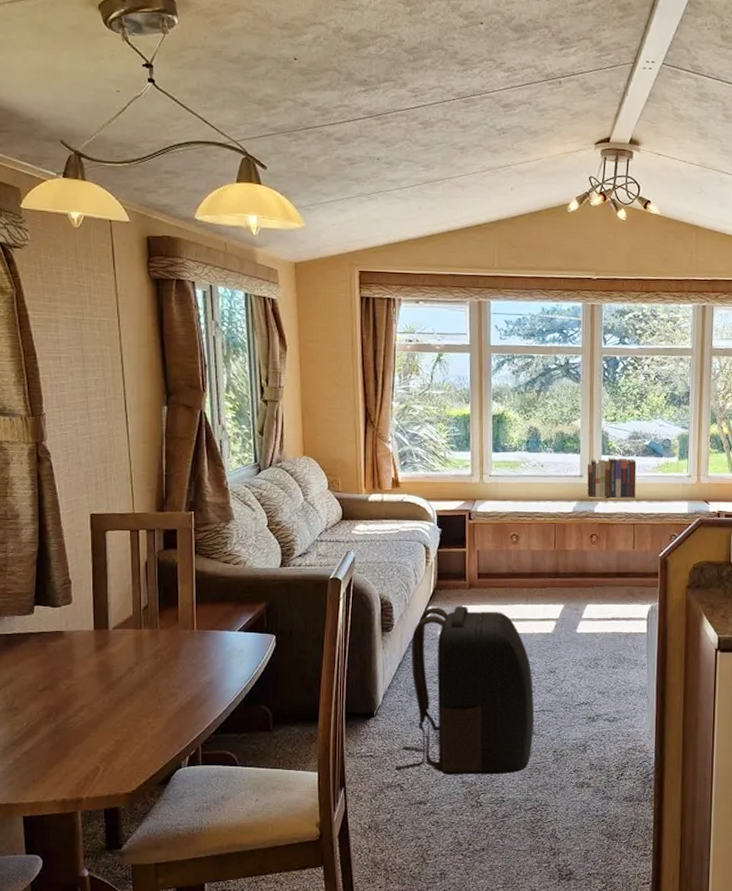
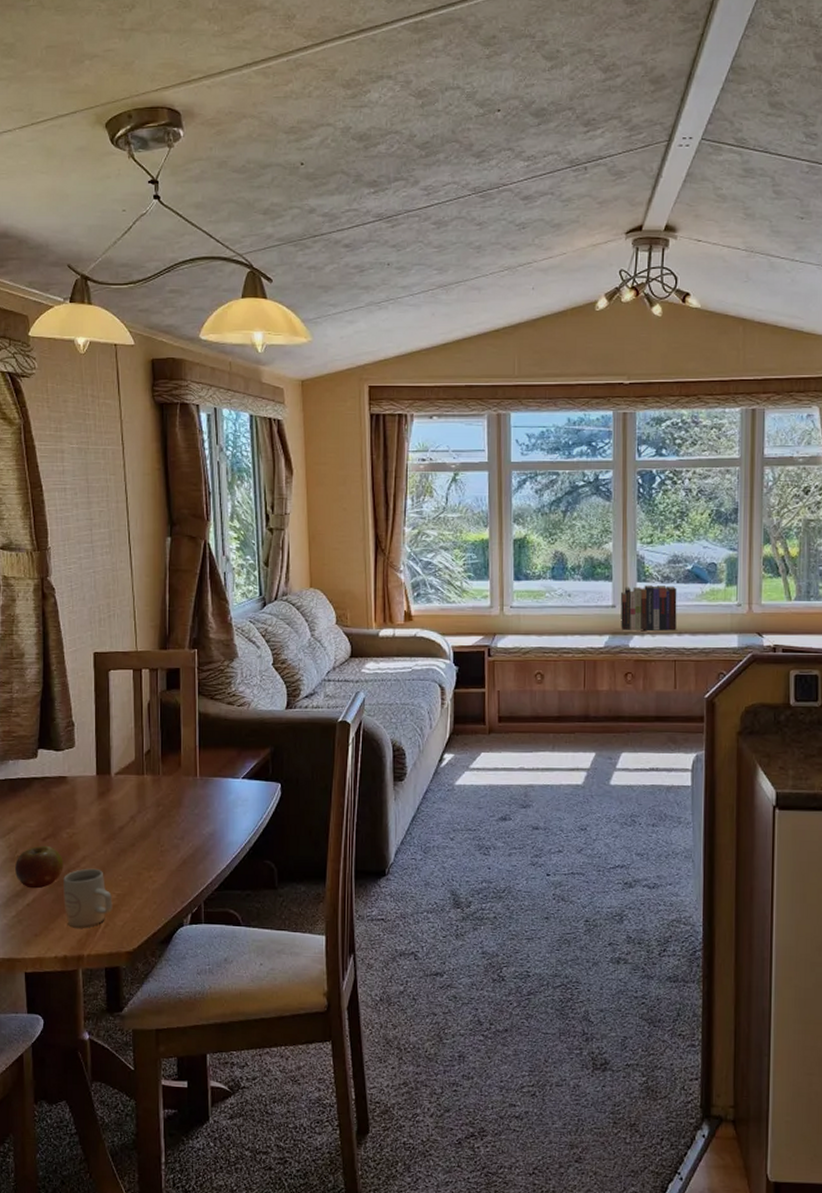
fruit: none [11,696,61,738] -> present [14,845,63,889]
mug: none [61,717,111,773] -> present [63,868,113,928]
backpack: present [395,605,535,775] -> none [408,752,563,946]

